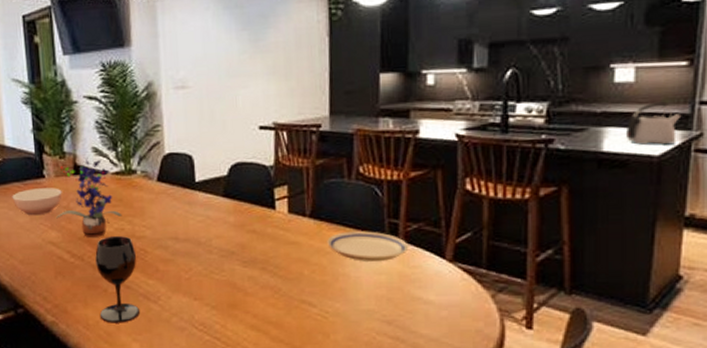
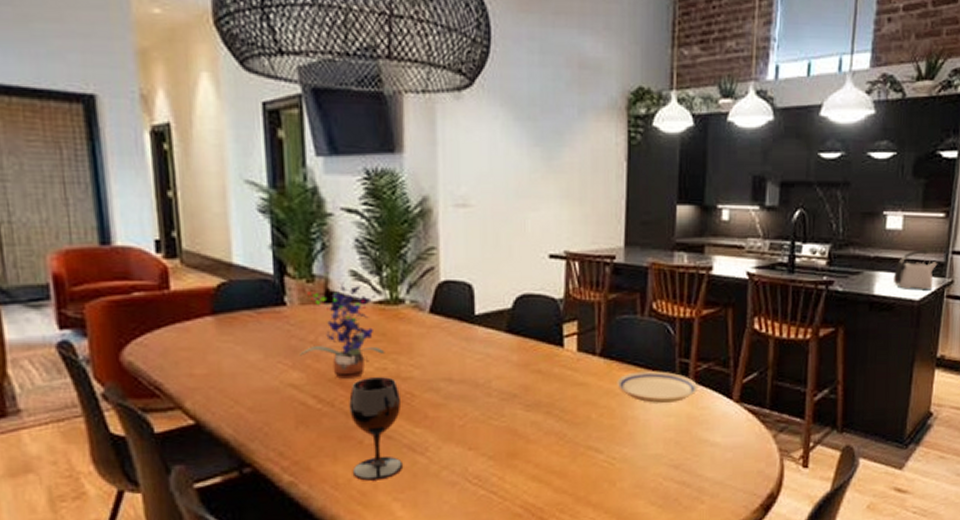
bowl: present [12,188,62,216] -> none [240,318,309,352]

